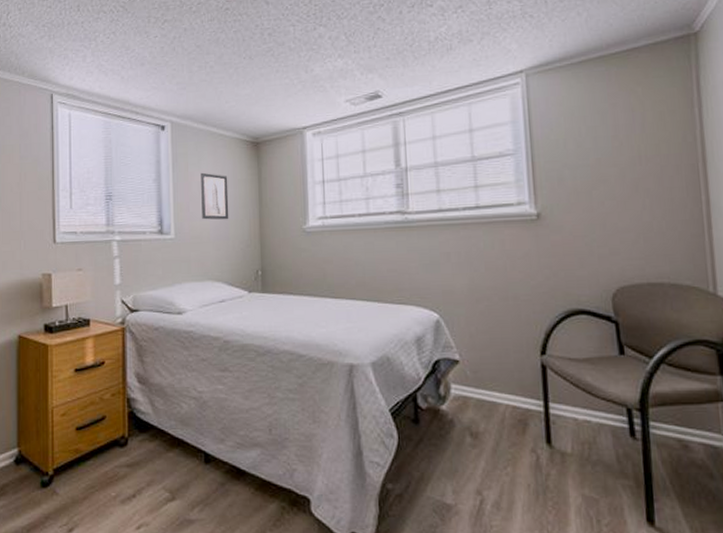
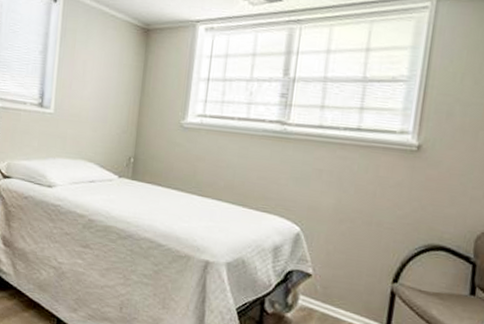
wall art: present [201,172,229,220] -> none [83,51,114,103]

